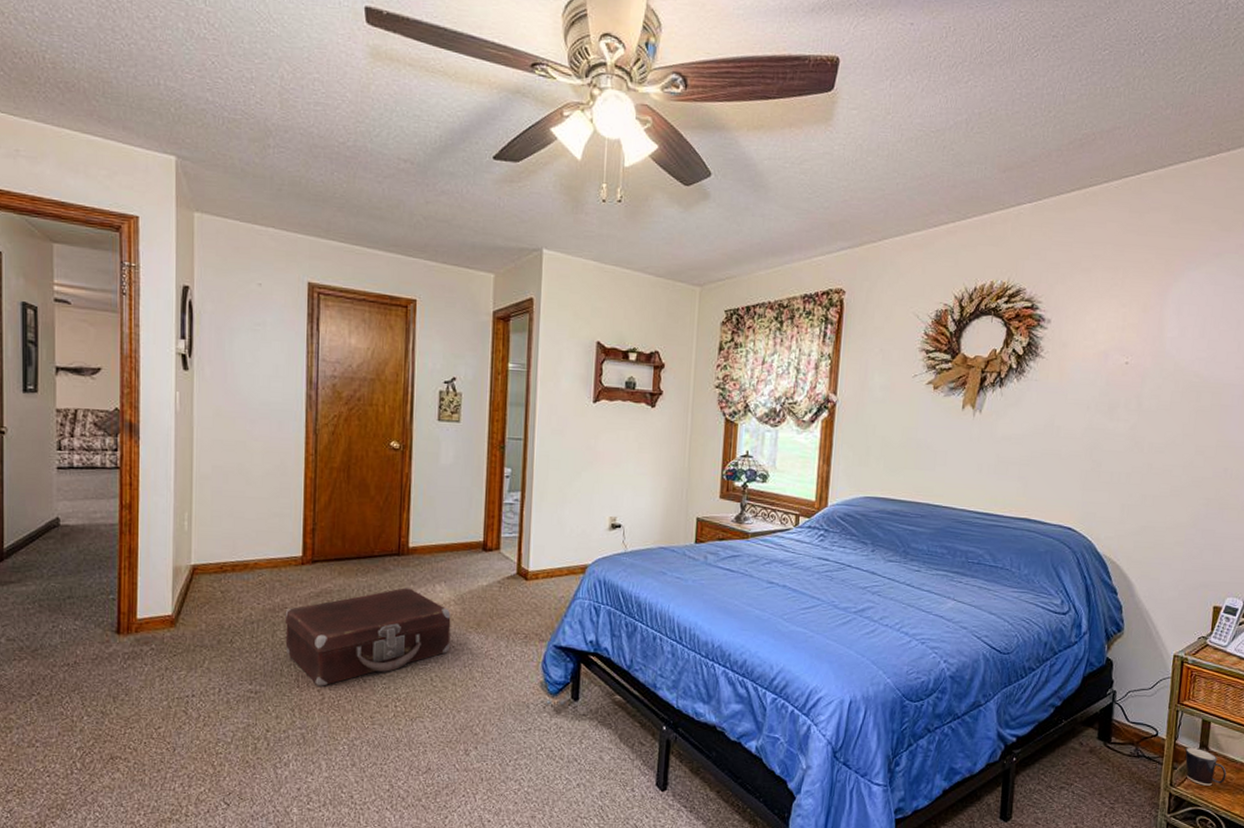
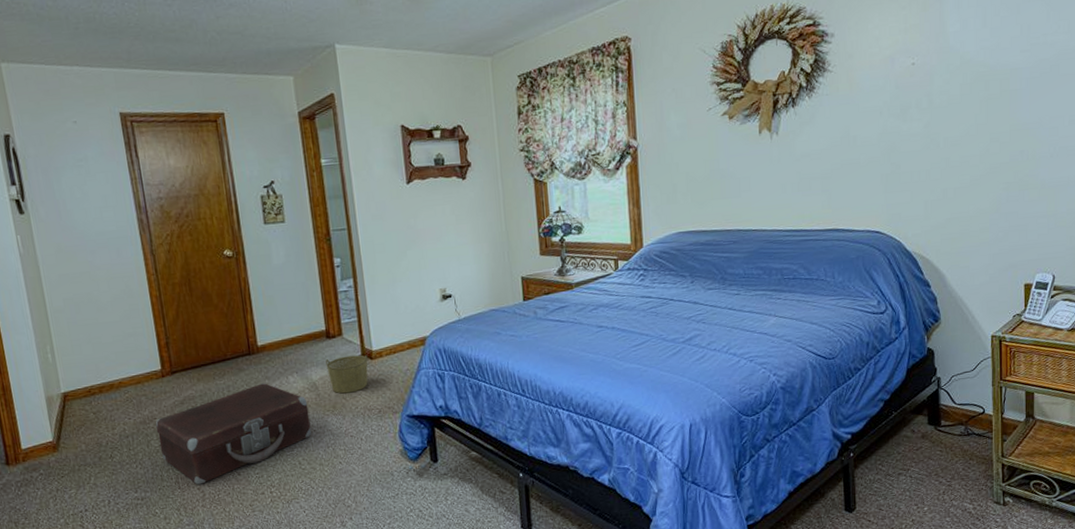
basket: none [477,572,523,613] -> present [325,355,368,394]
mug: present [1185,747,1227,786] -> none [1013,418,1054,453]

